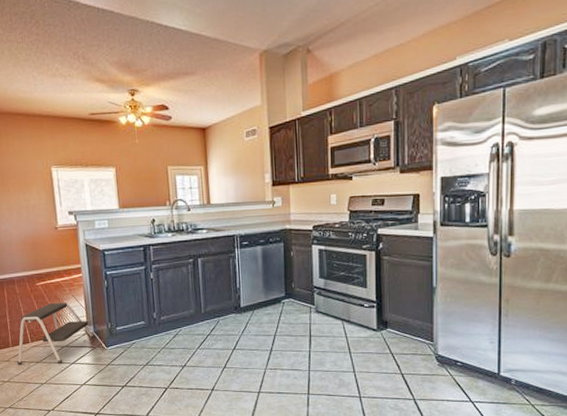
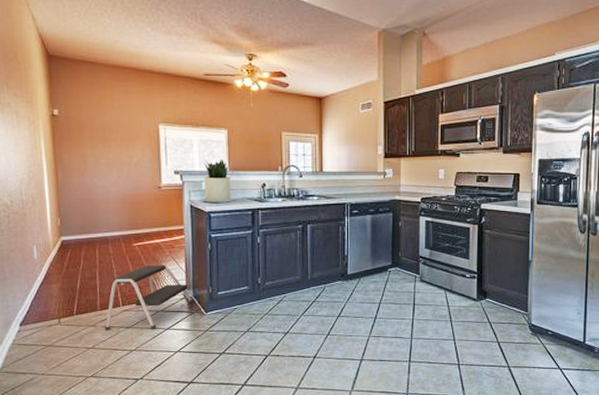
planter: none [94,198,126,242] -> present [202,160,234,204]

